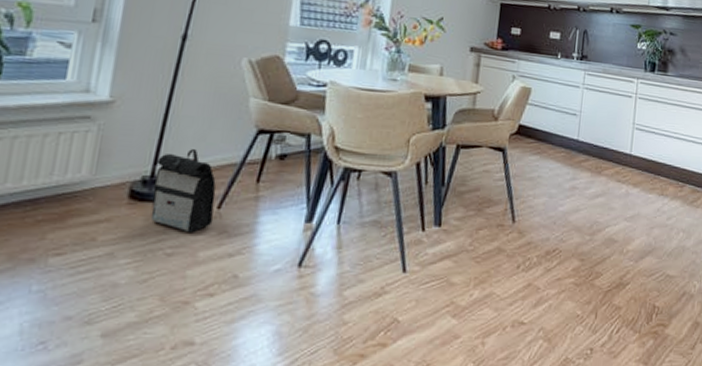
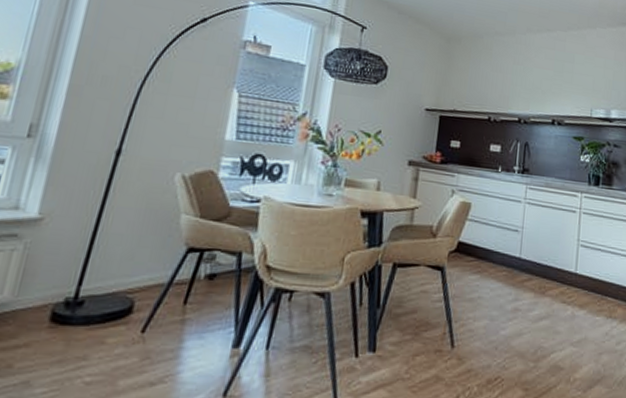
backpack: present [150,149,216,233] -> none [70,269,142,360]

